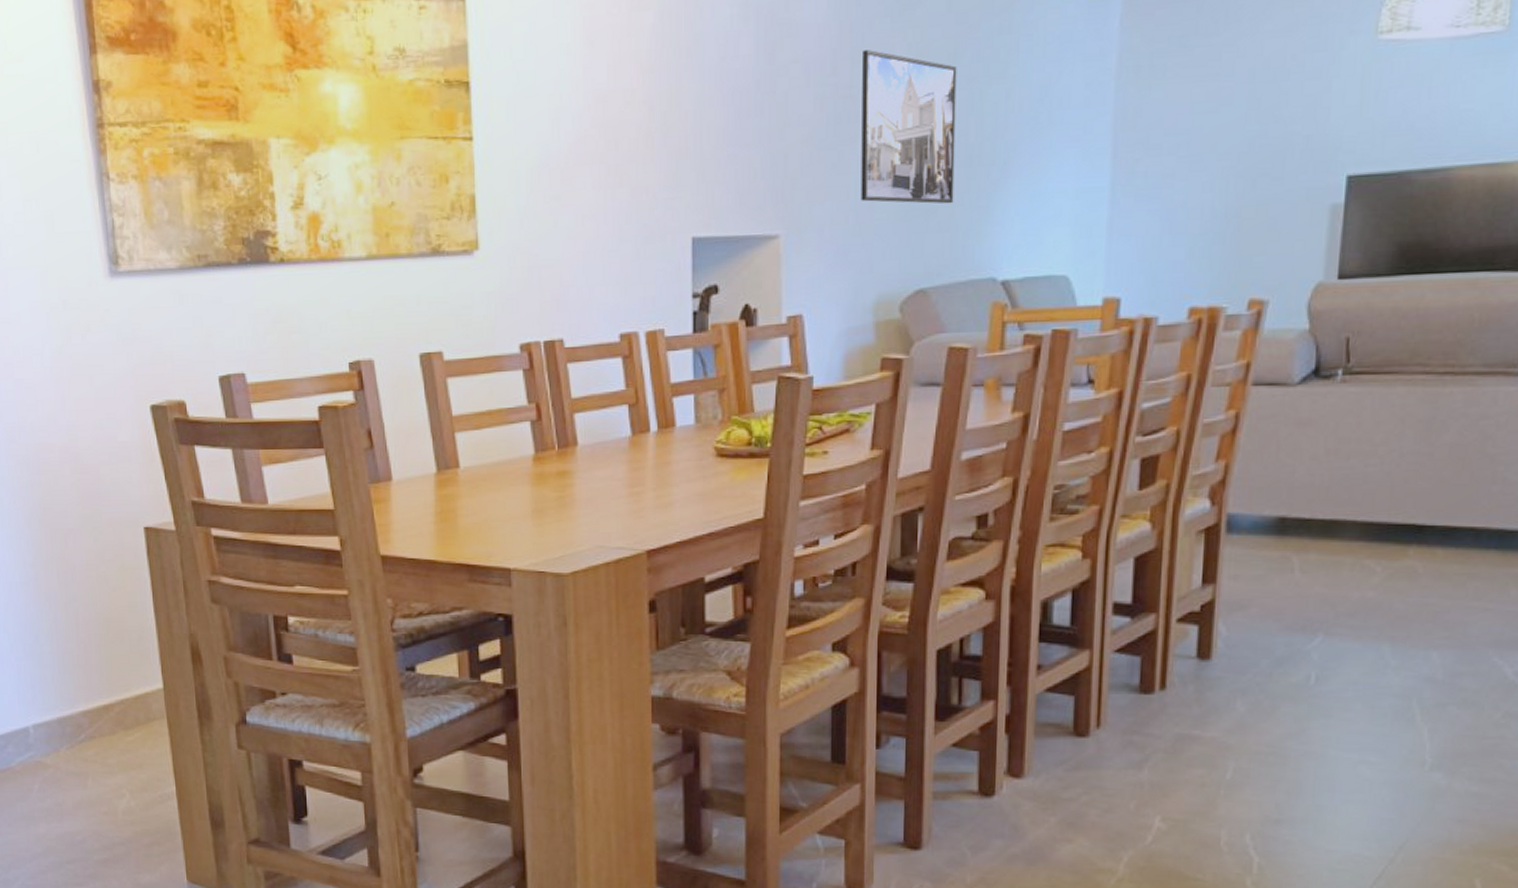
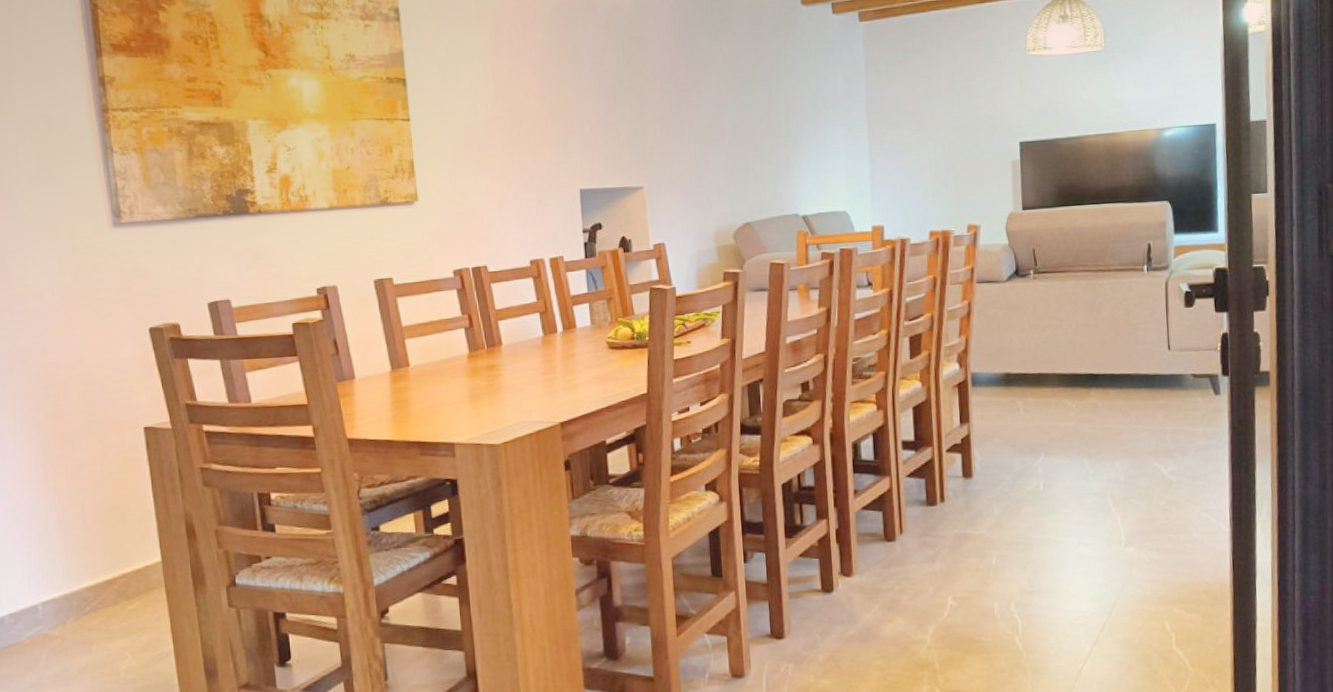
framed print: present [860,50,957,204] -> none [693,59,764,164]

